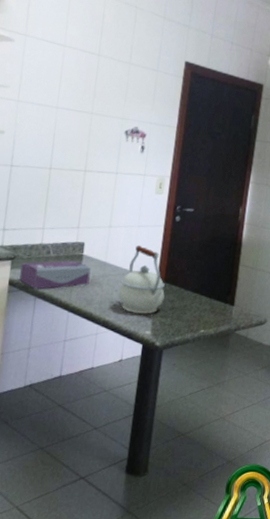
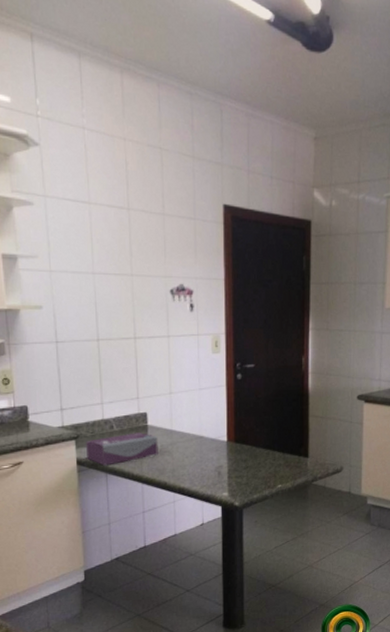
kettle: present [118,245,165,315] -> none [190,408,237,478]

